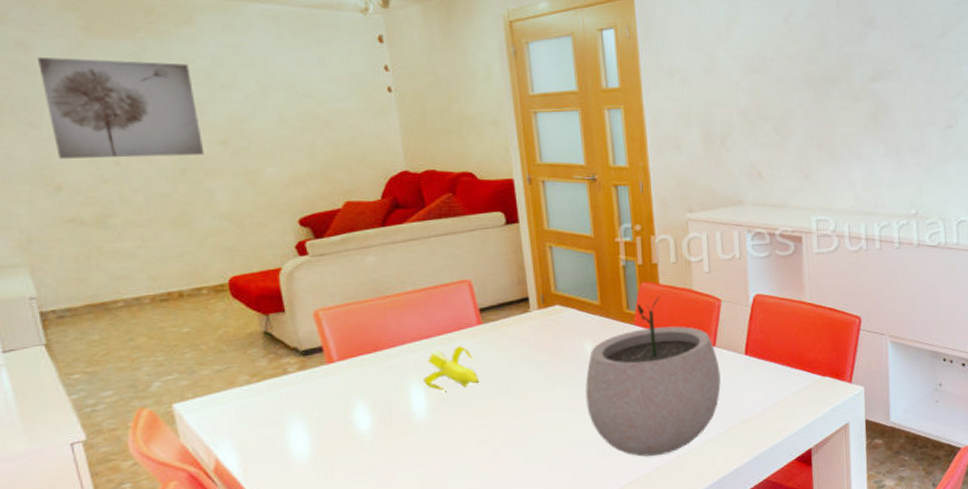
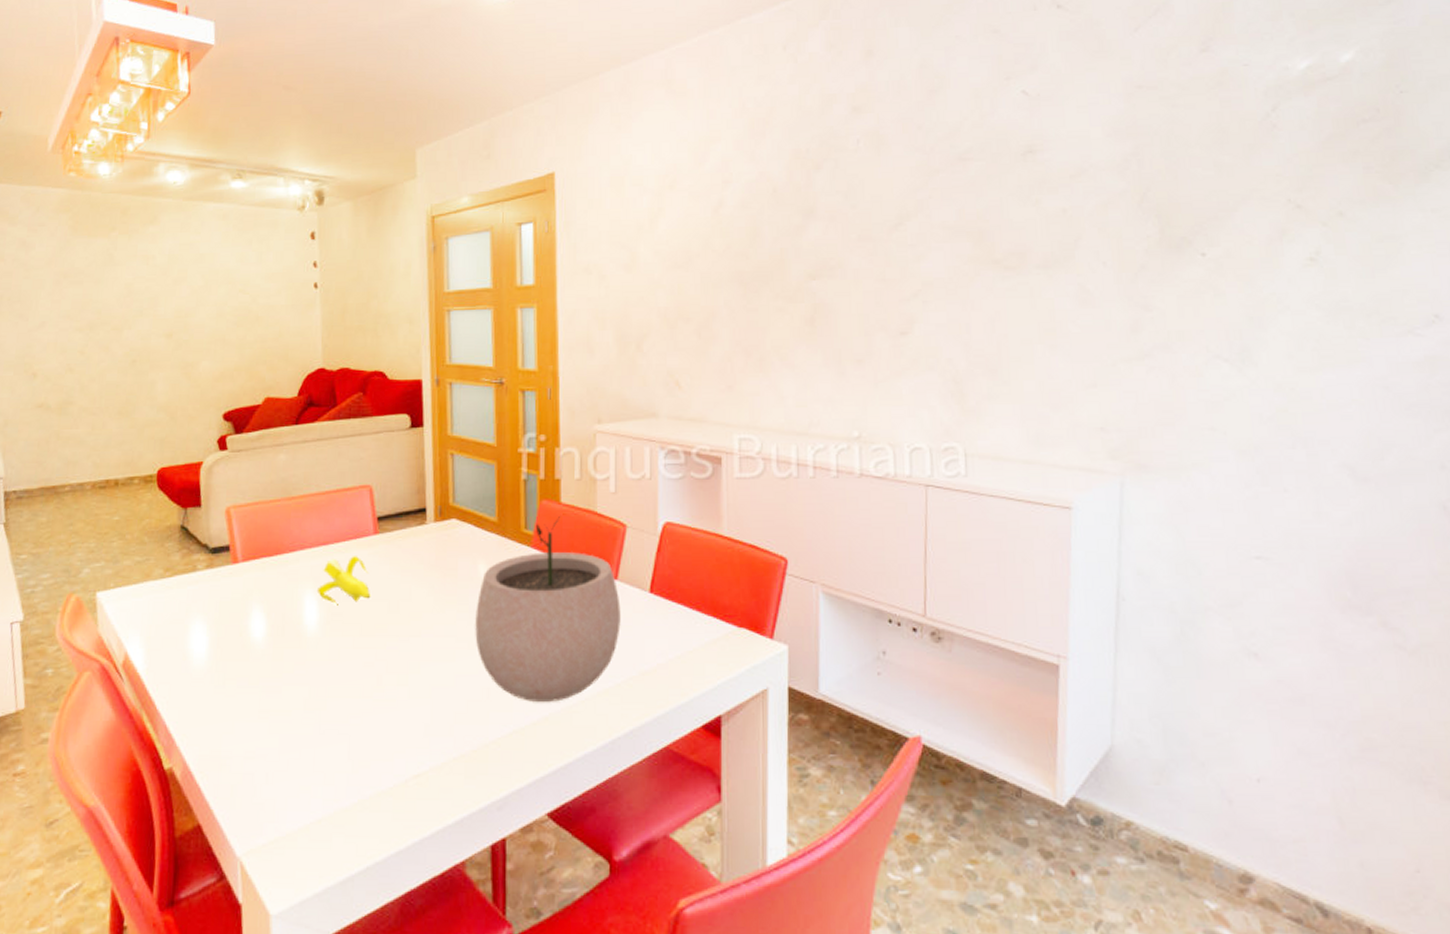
wall art: present [38,57,205,159] -> none [34,254,152,348]

